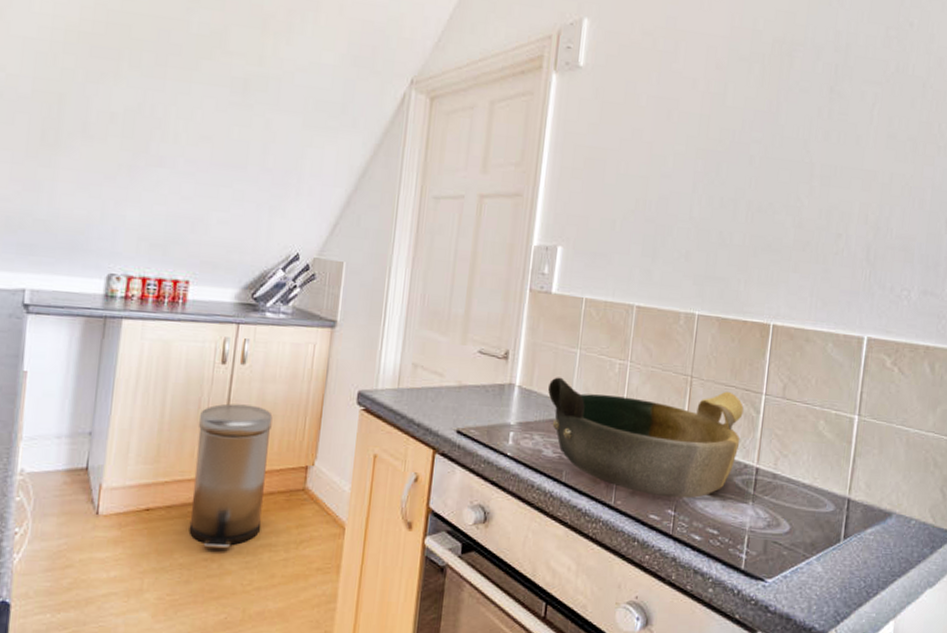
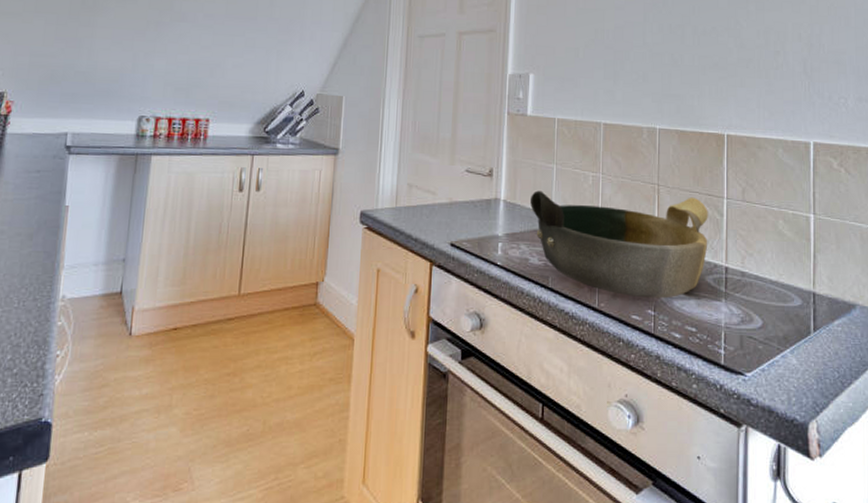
pedal bin: present [189,403,273,549] -> none [213,227,285,363]

